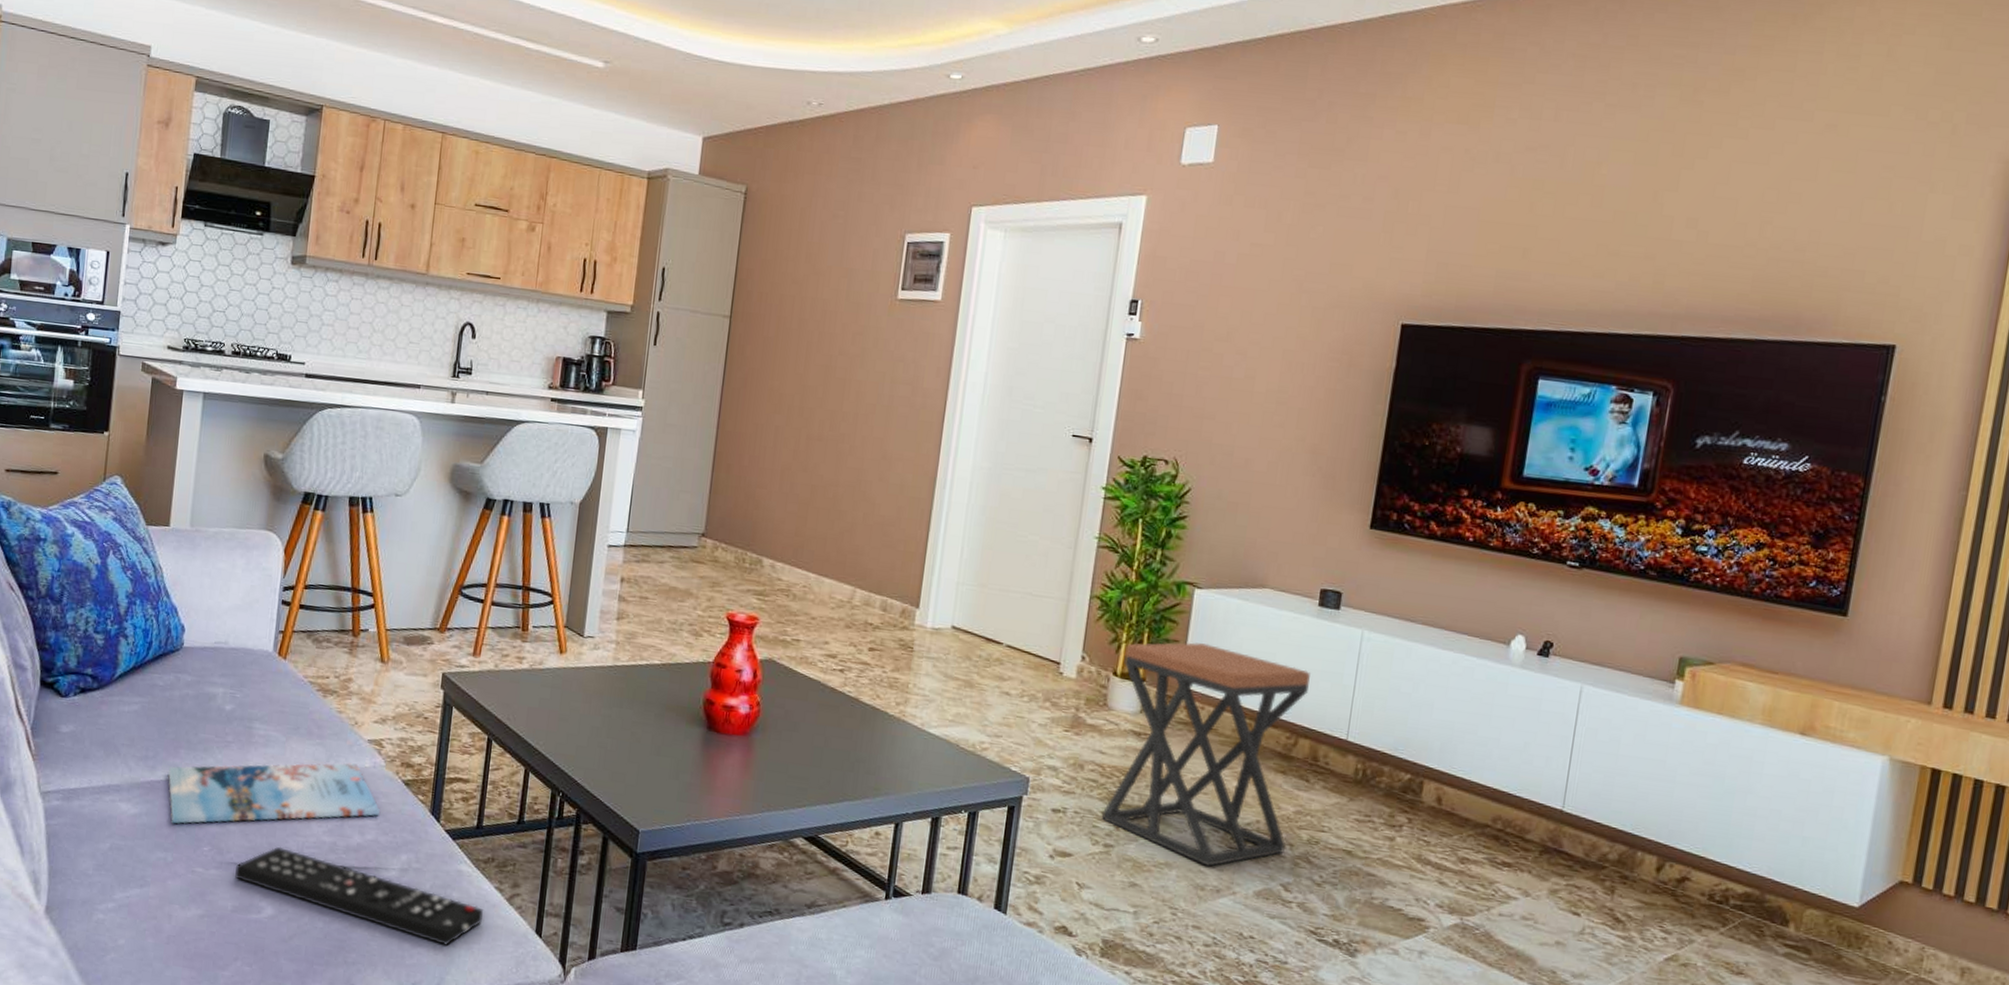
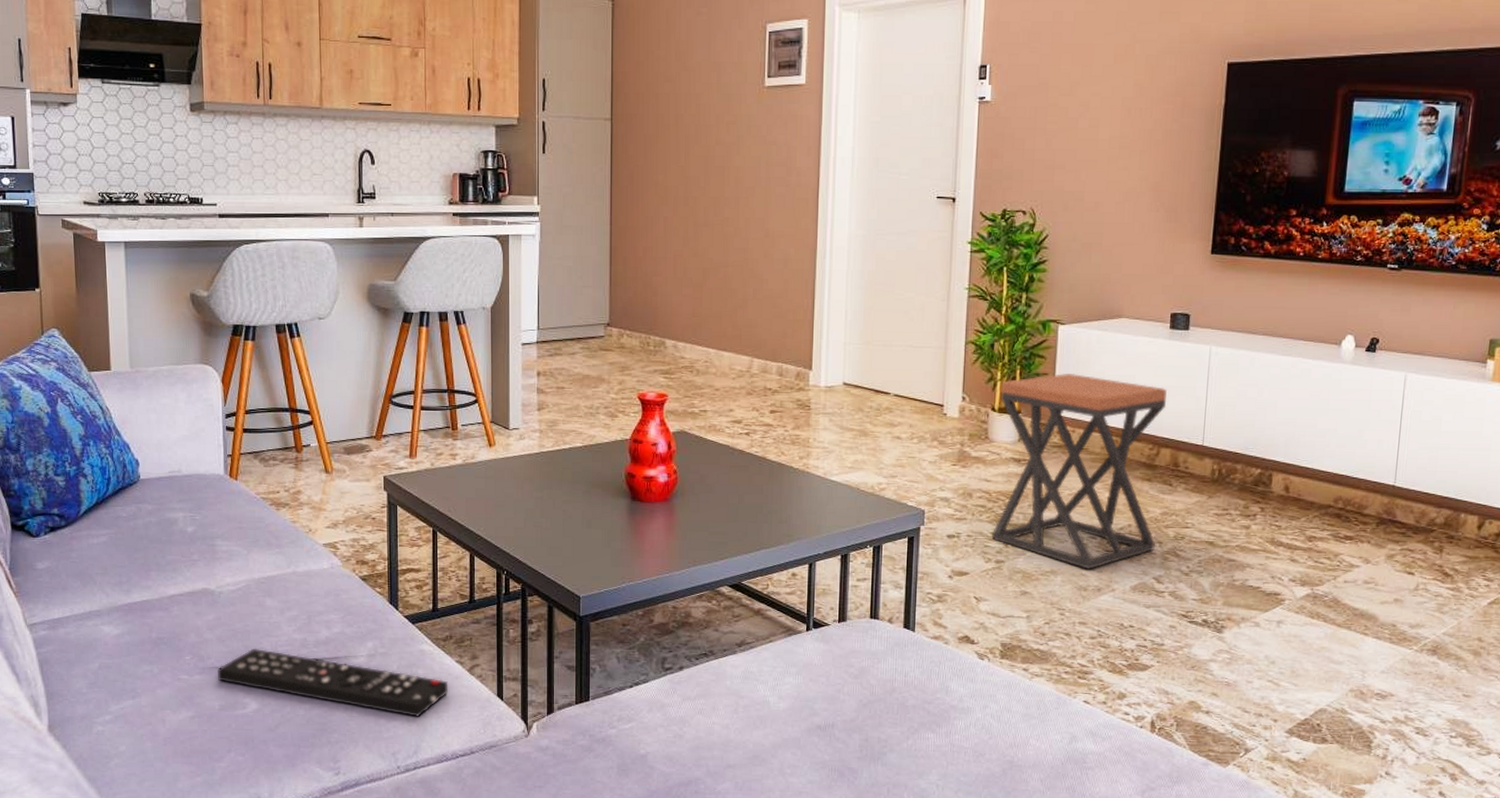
magazine: present [167,762,380,824] -> none [142,566,342,639]

